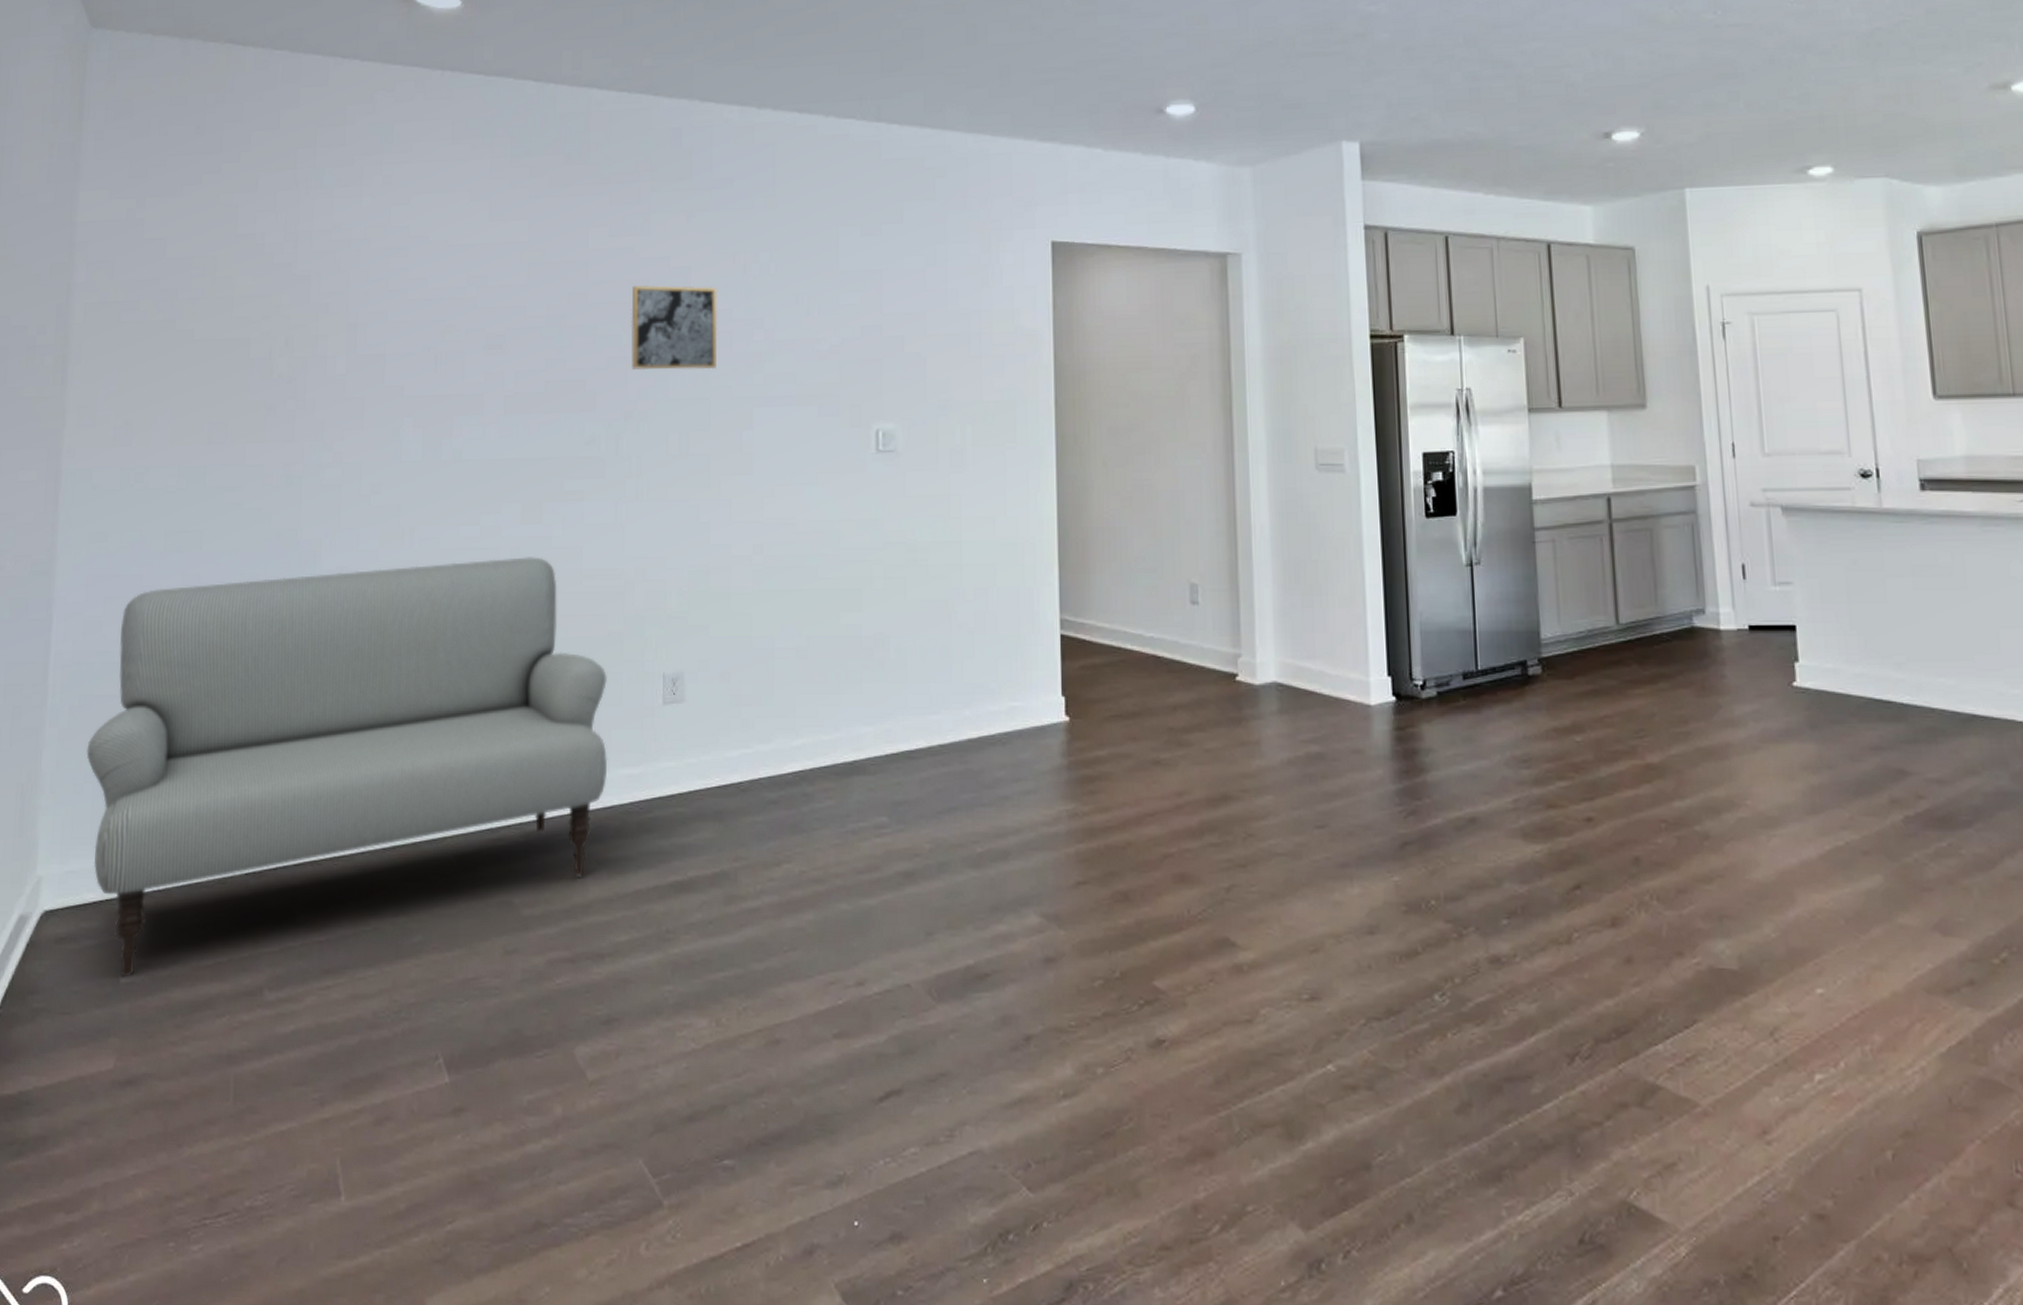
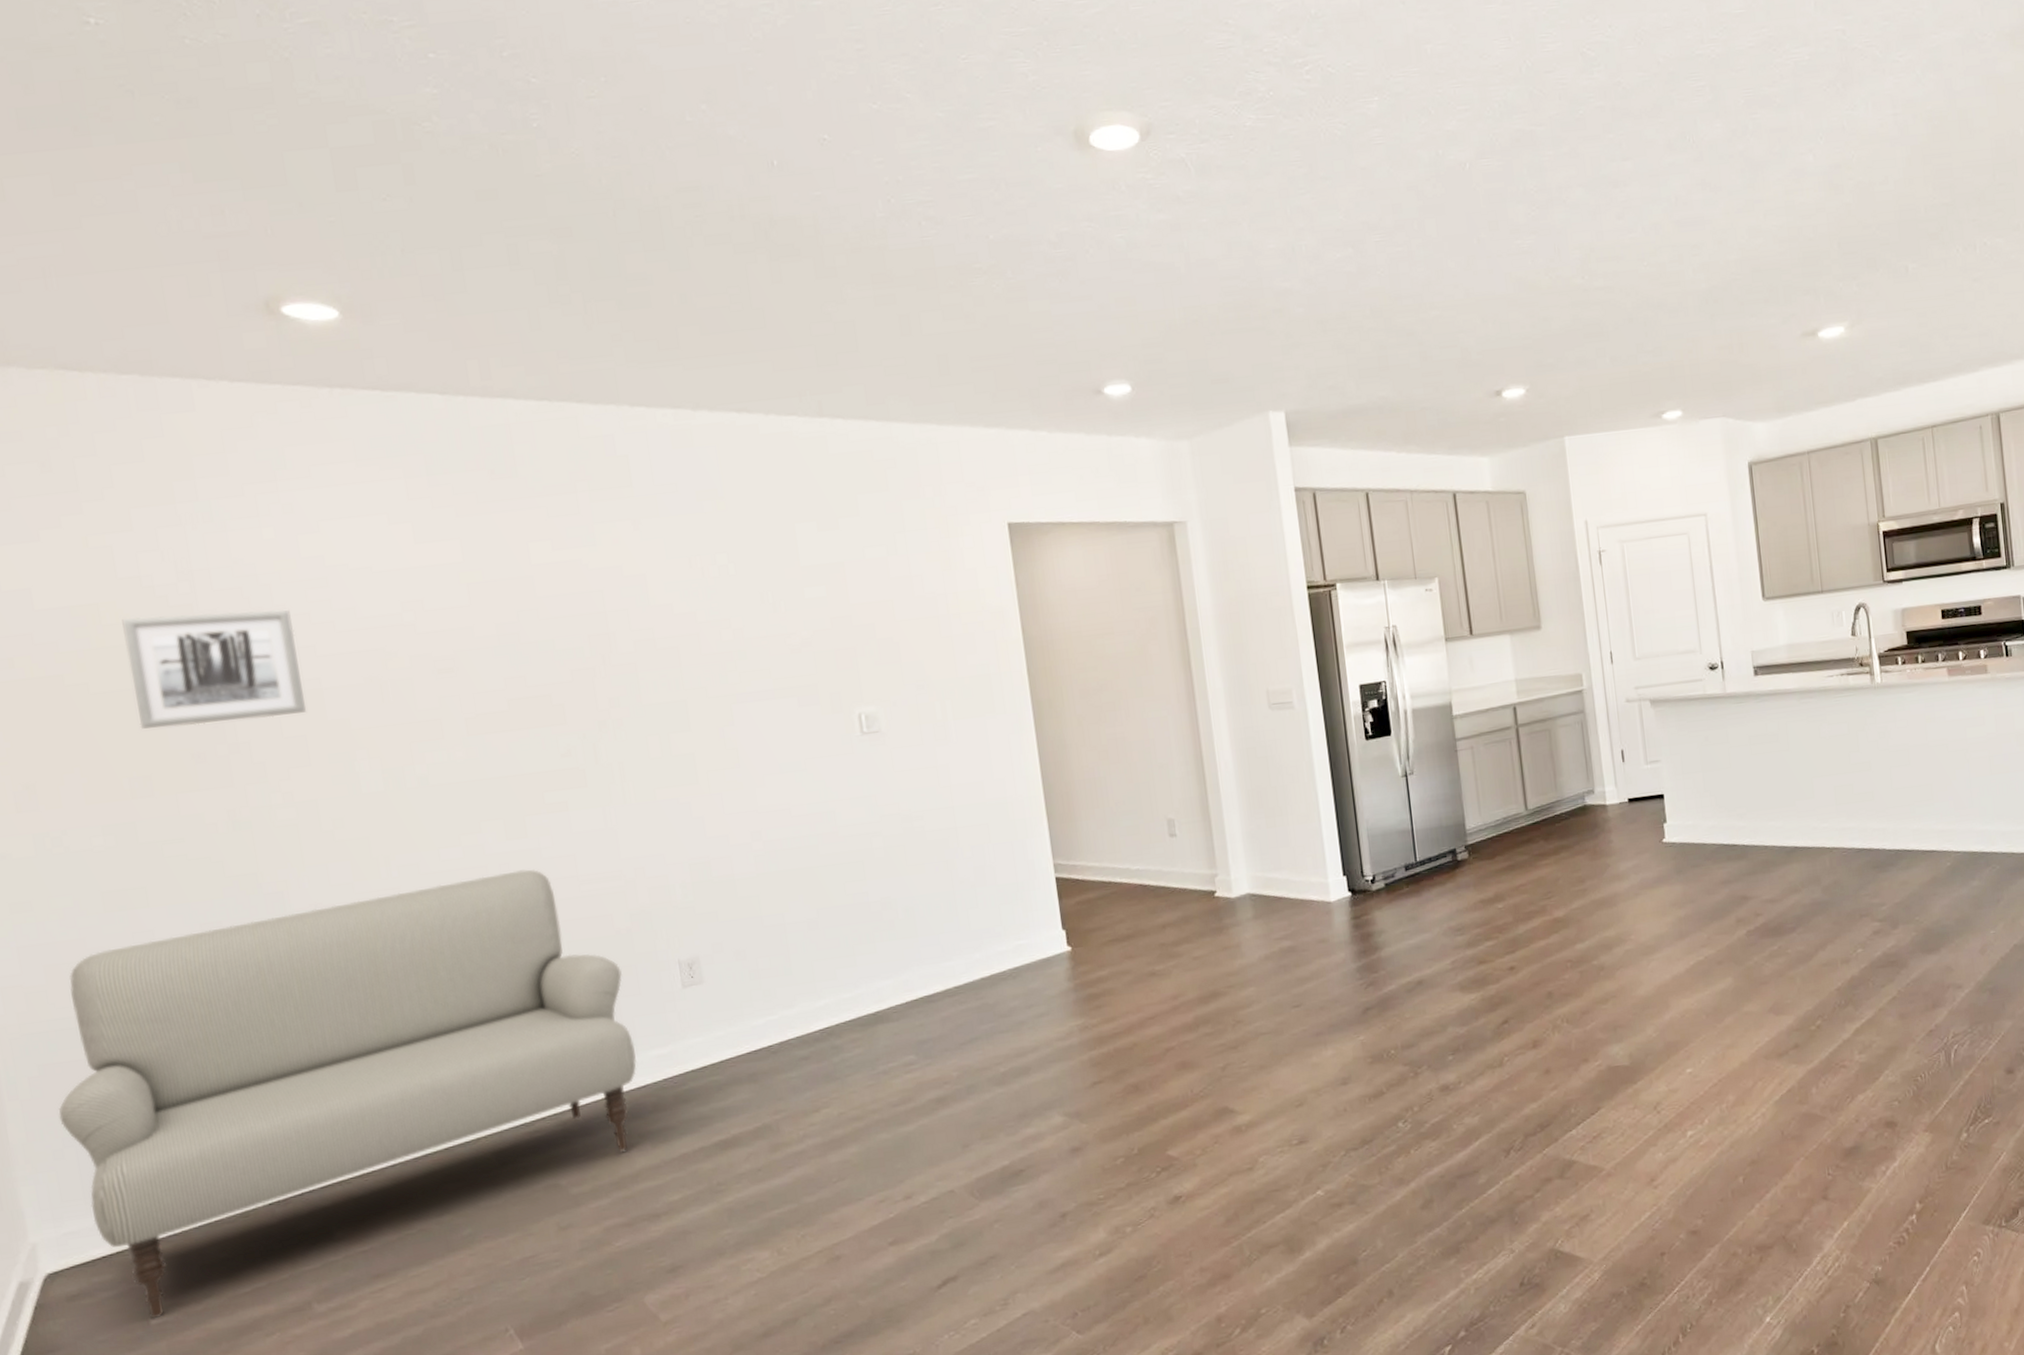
wall art: none [227,272,372,379] -> present [122,609,307,729]
wall art: present [631,284,718,371] -> none [586,592,688,680]

